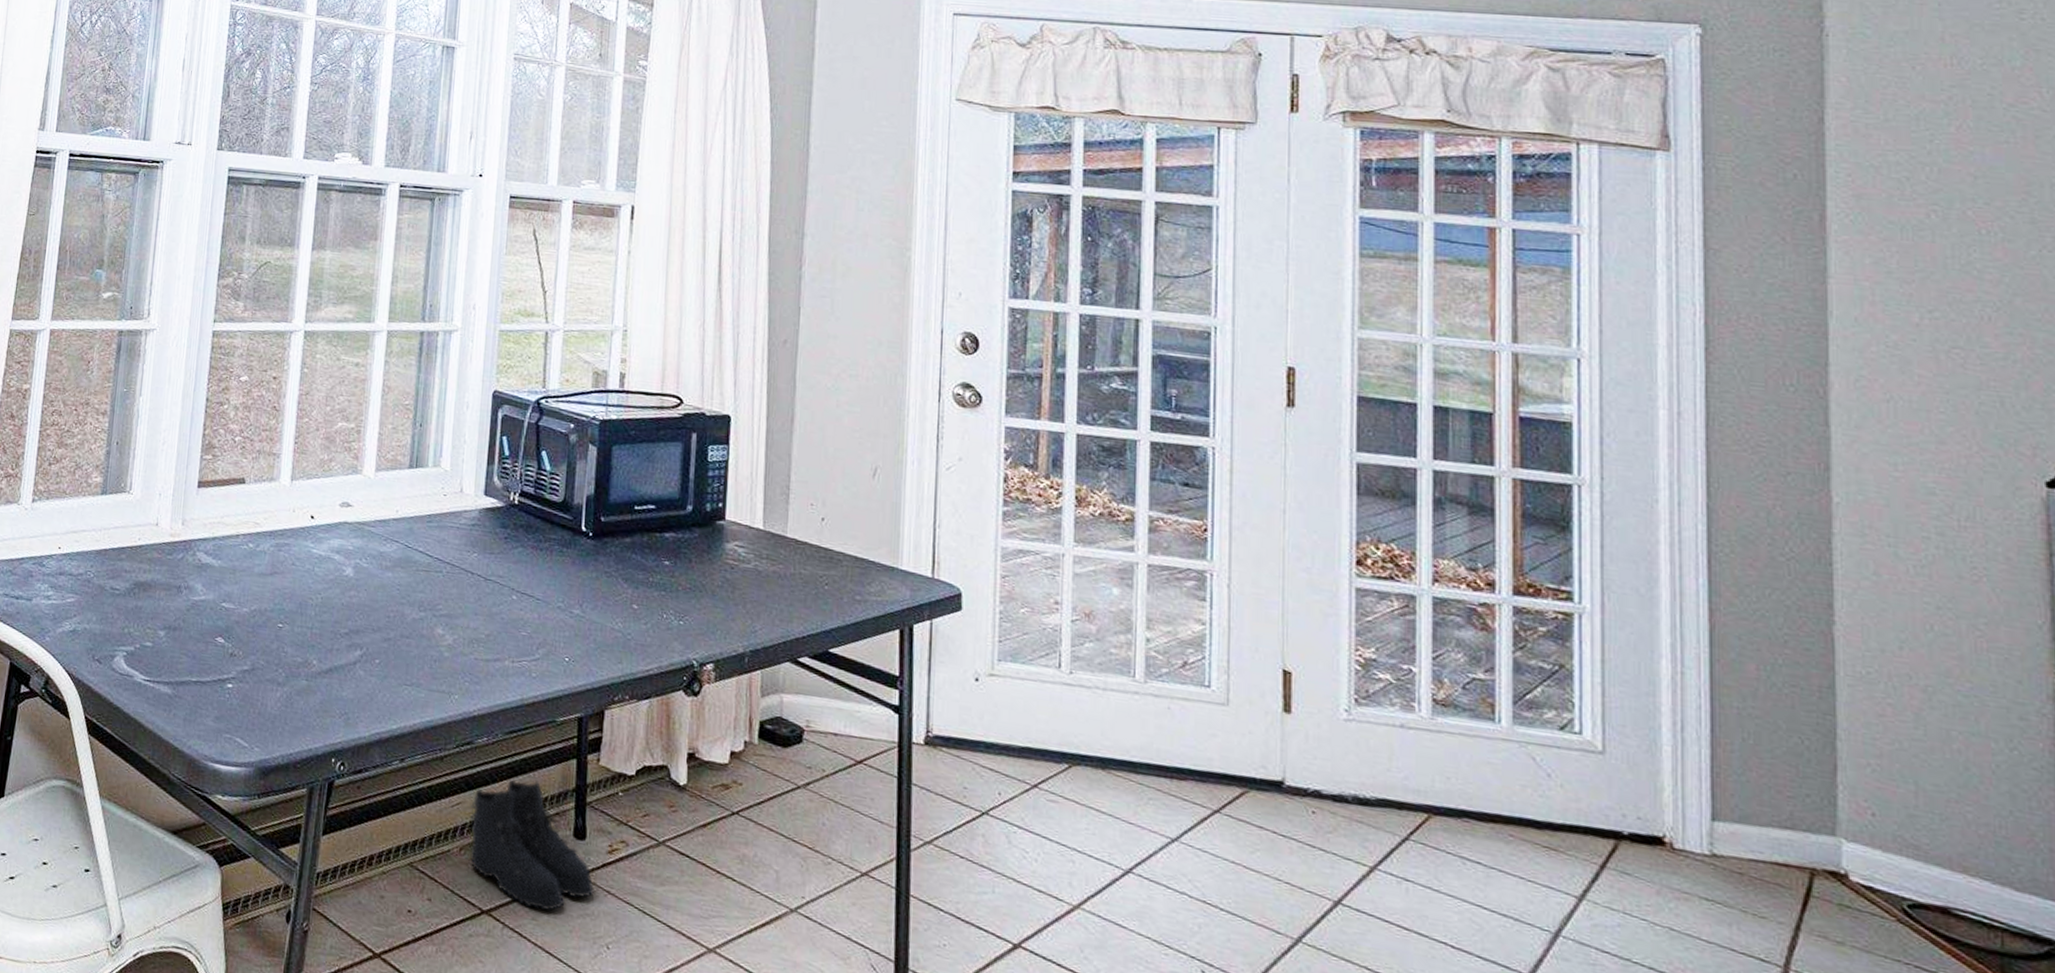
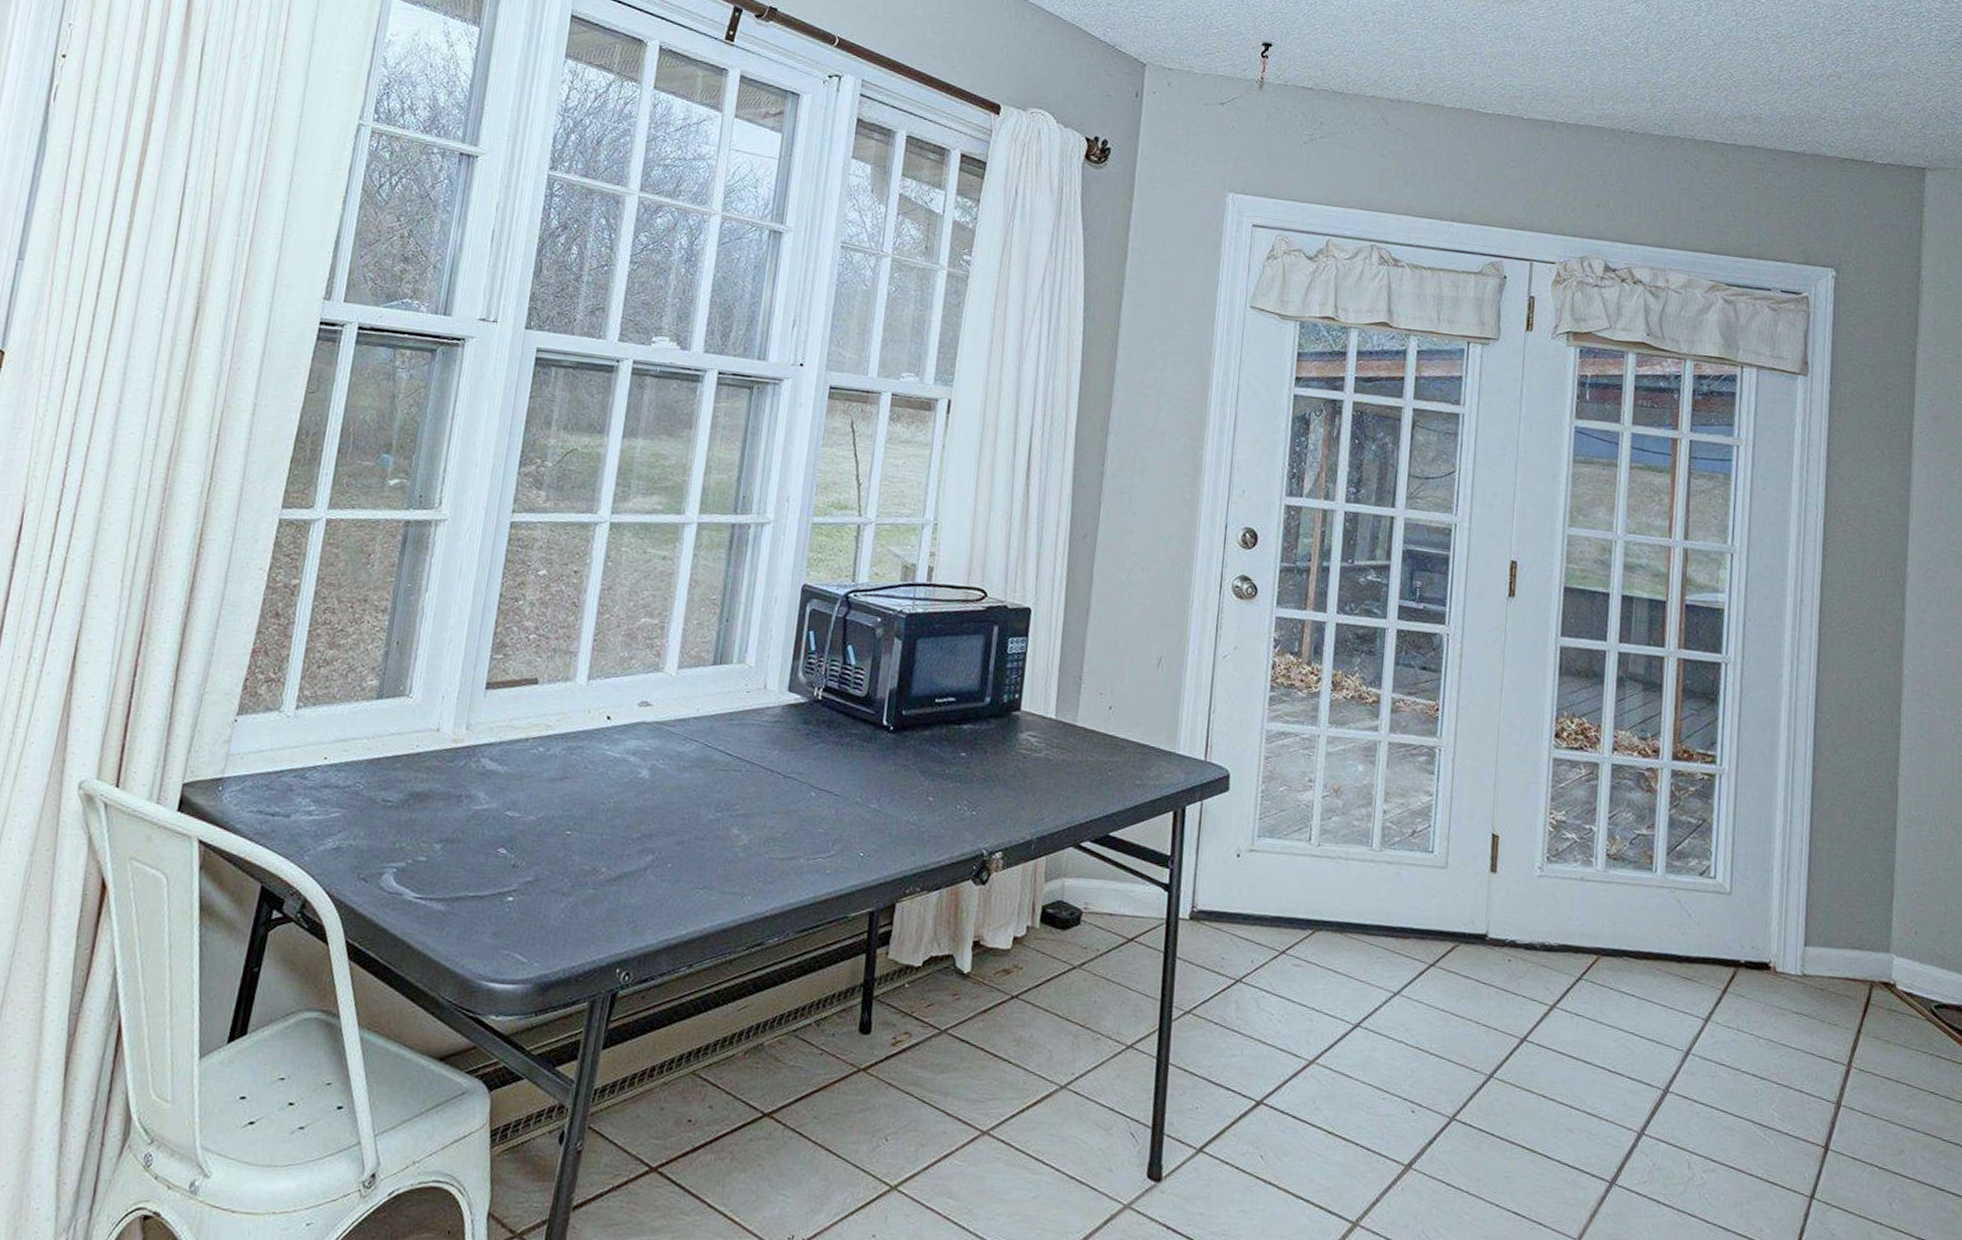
boots: present [470,779,594,910] -> none [755,977,876,1108]

